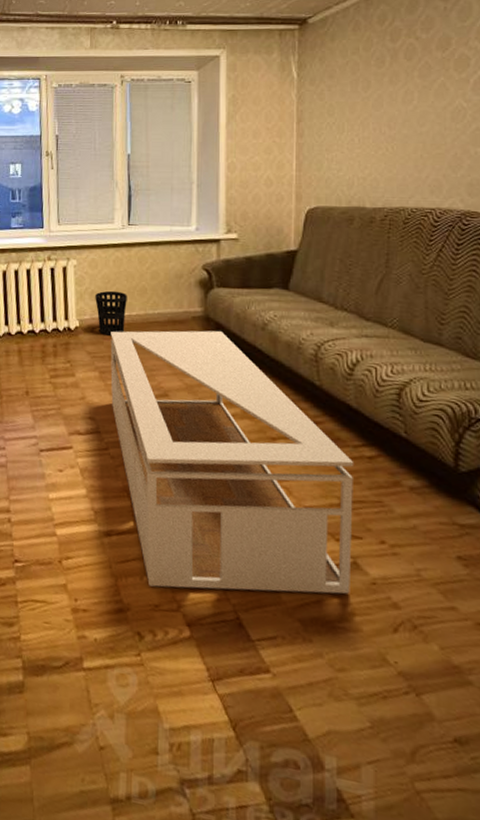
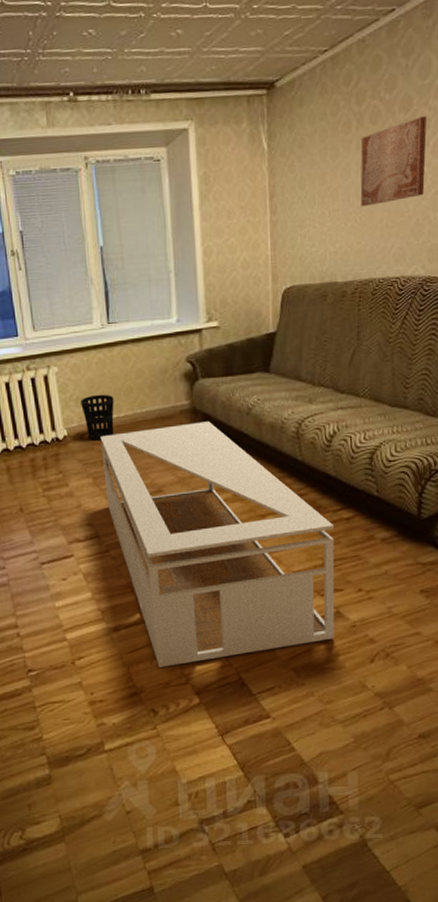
wall art: none [393,56,466,137] -> present [360,117,427,207]

